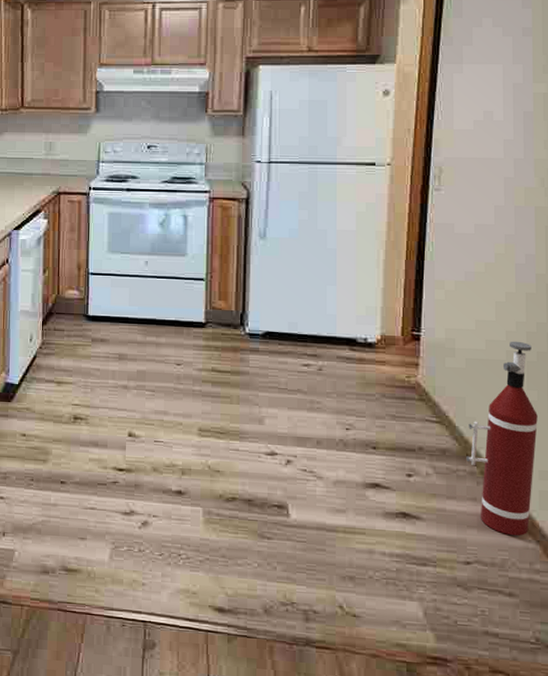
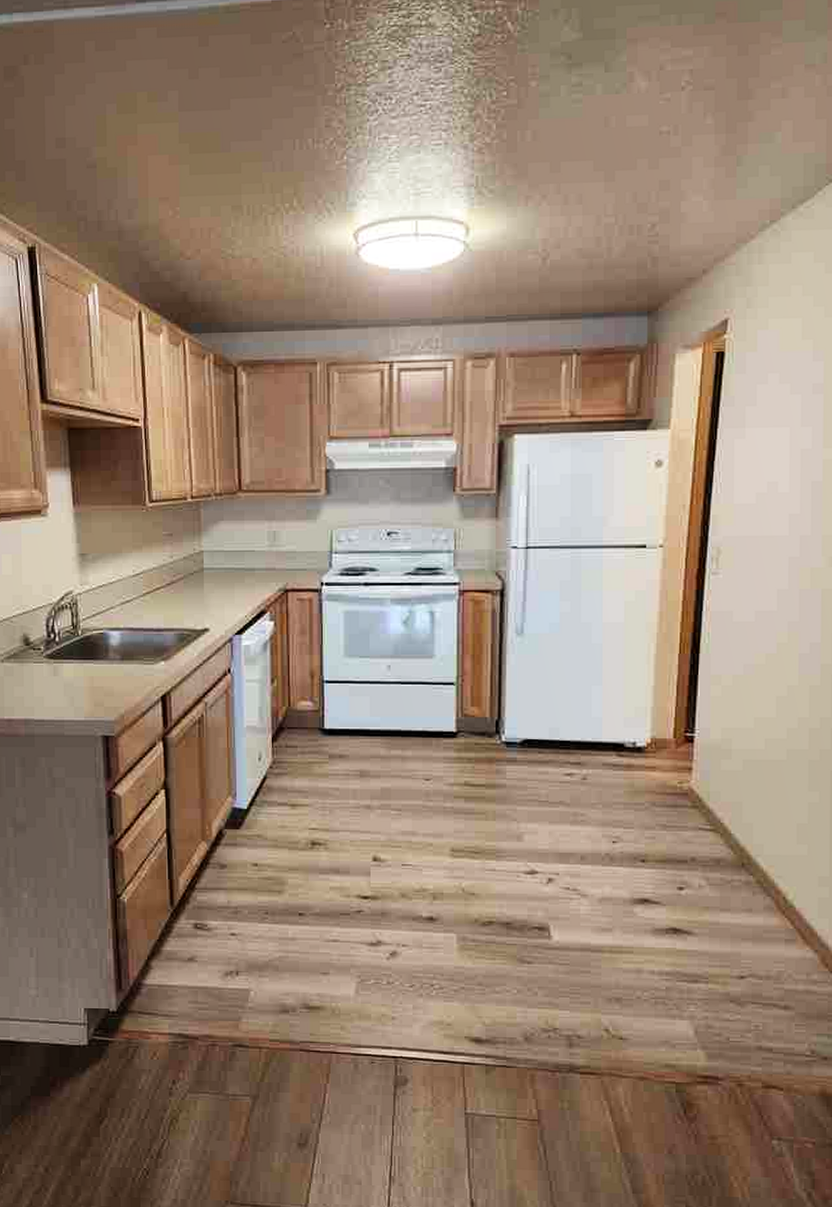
fire extinguisher: present [466,341,538,536] -> none [742,739,819,947]

